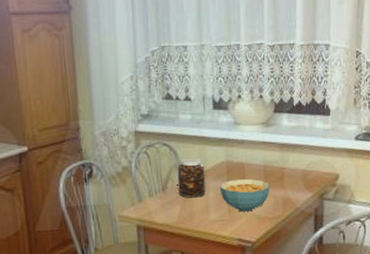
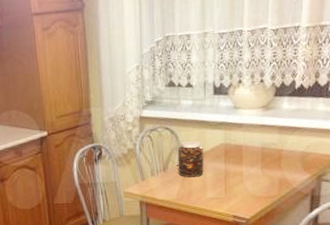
cereal bowl: present [219,178,270,212] -> none [217,160,267,191]

